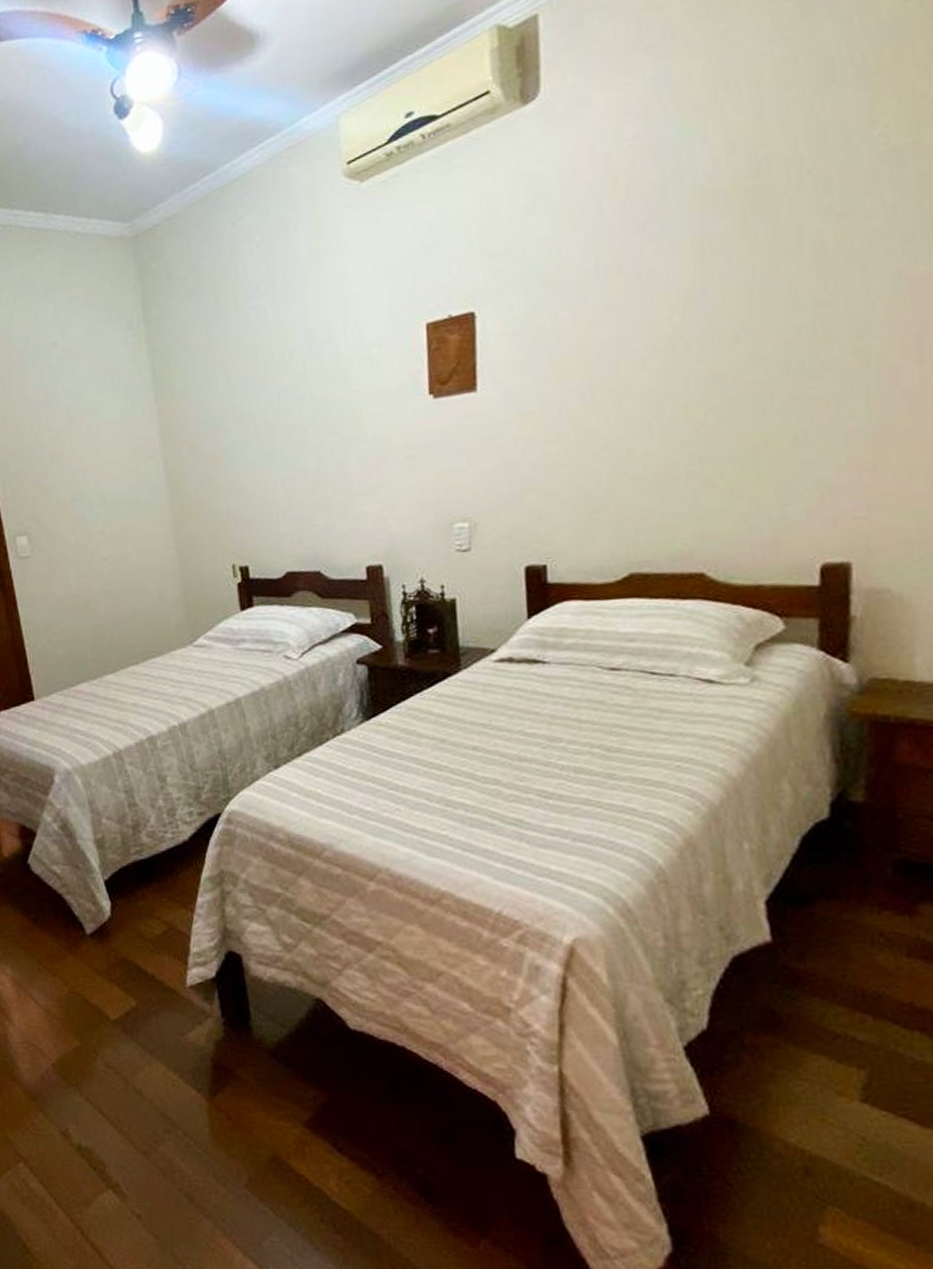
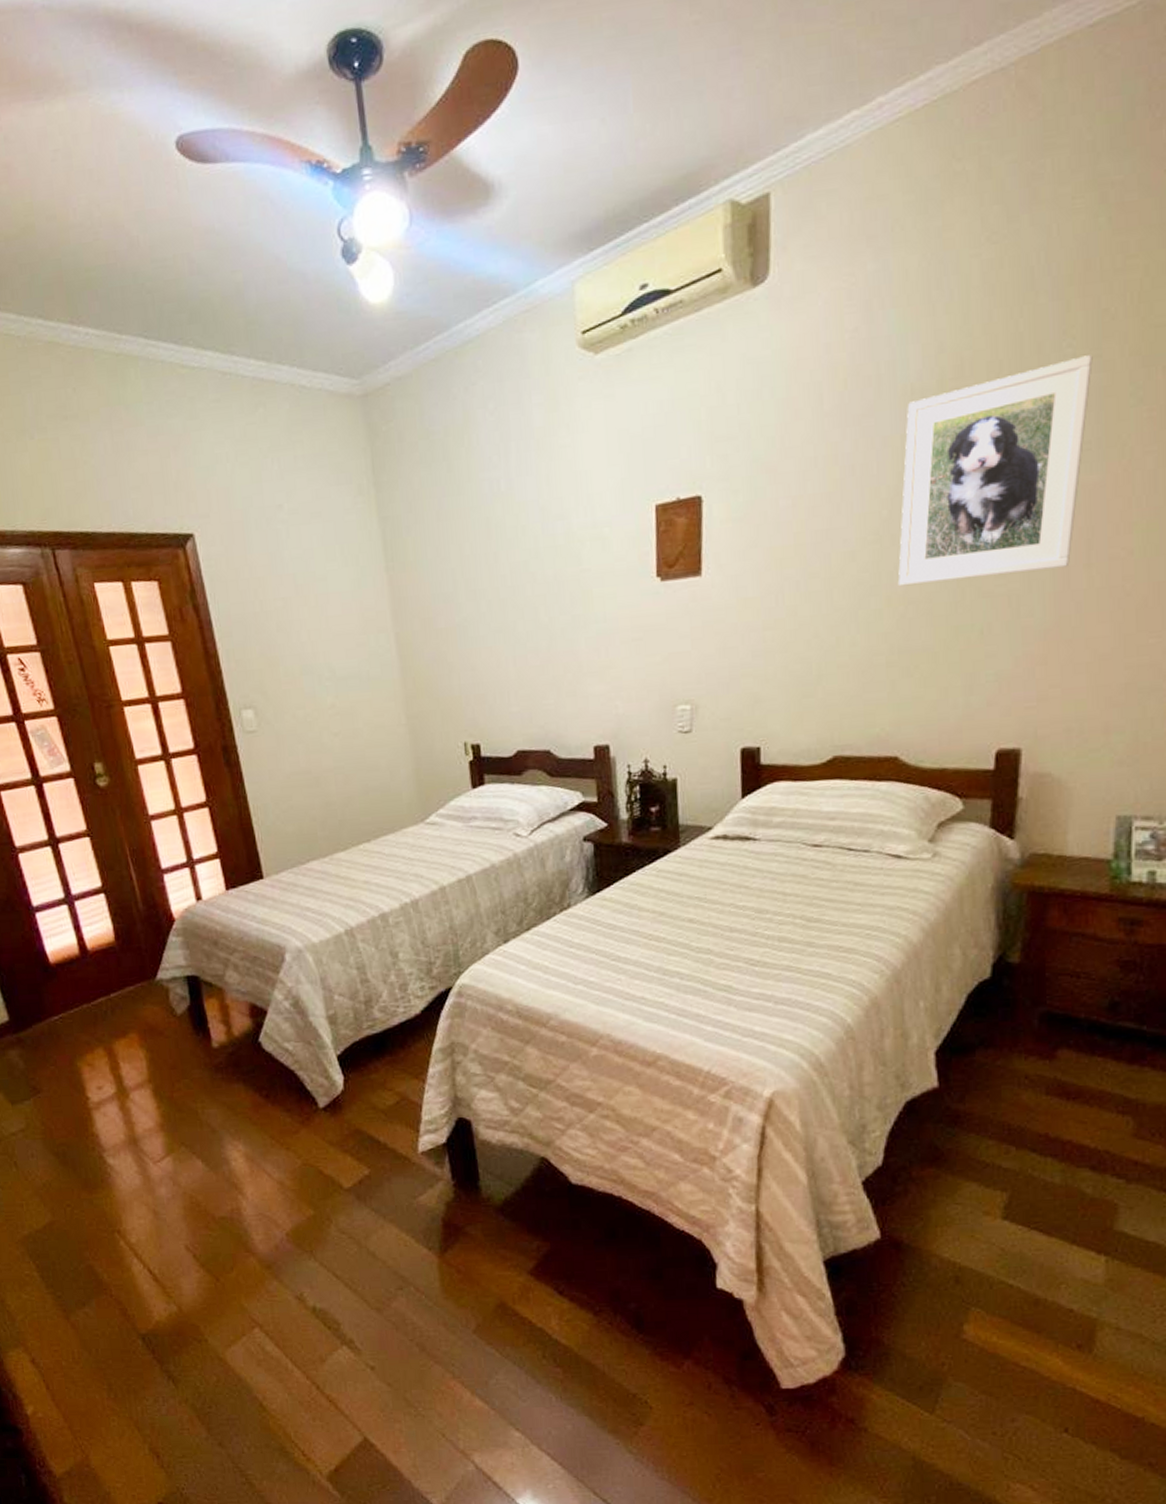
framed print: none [695,142,911,394] -> present [897,355,1093,587]

